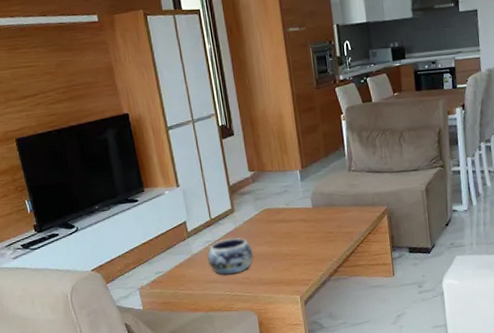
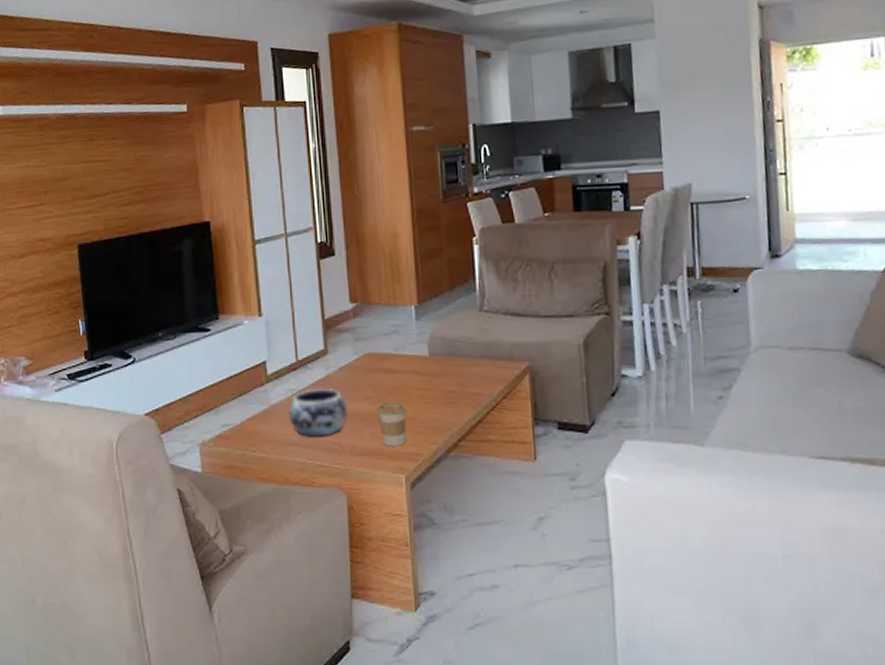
coffee cup: none [276,243,299,277] -> present [377,401,407,447]

